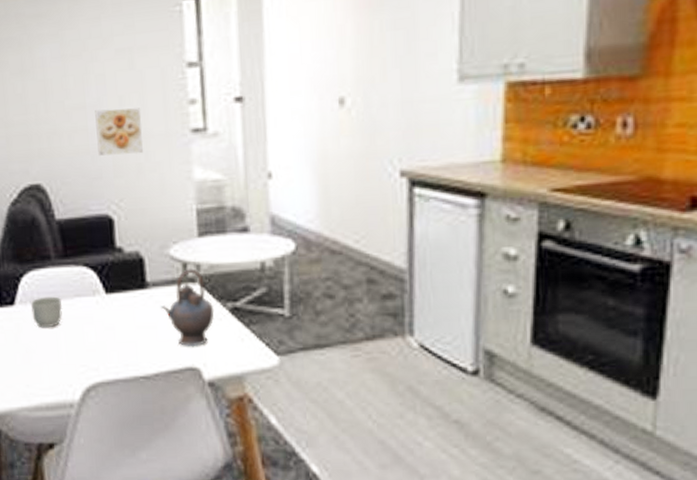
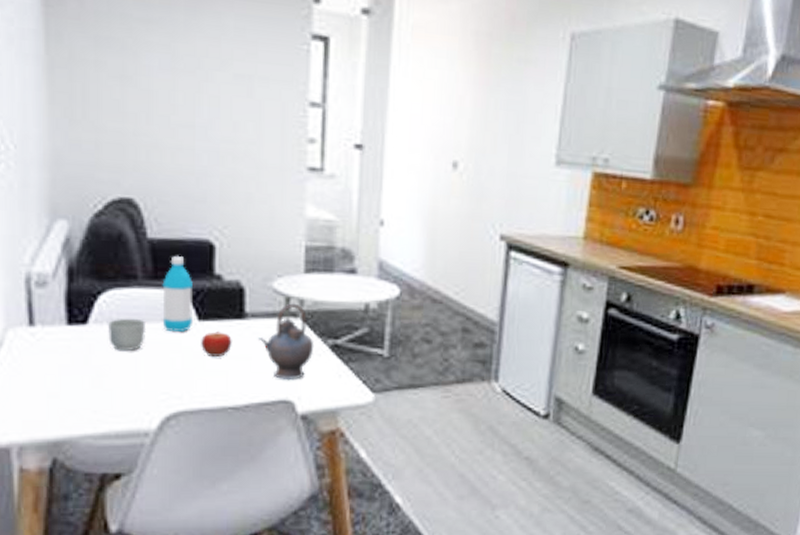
water bottle: none [71,232,101,307] -> present [162,255,193,333]
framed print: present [95,108,143,156] -> none [204,131,256,184]
fruit: none [110,302,138,328] -> present [201,330,232,357]

